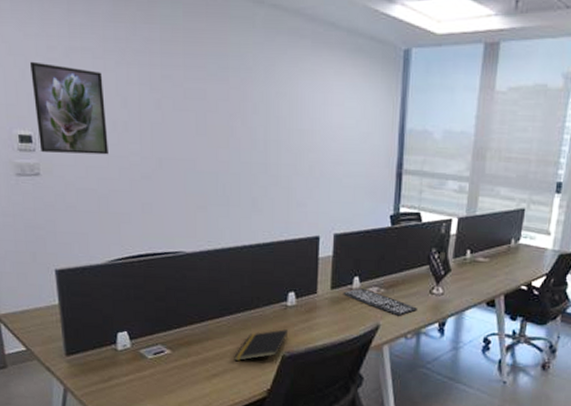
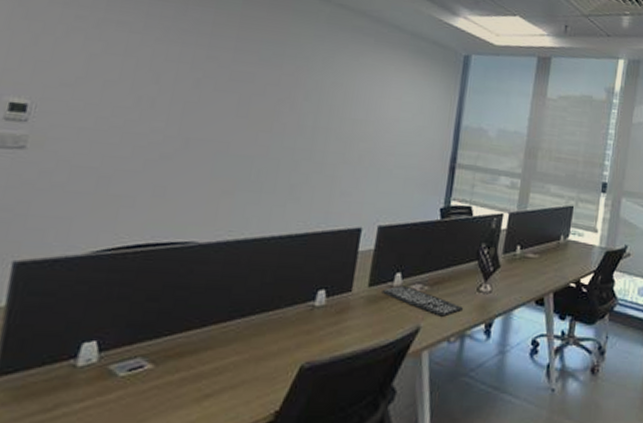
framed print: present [30,61,108,155] -> none [34,28,137,131]
notepad: present [234,329,289,362] -> none [237,334,313,377]

